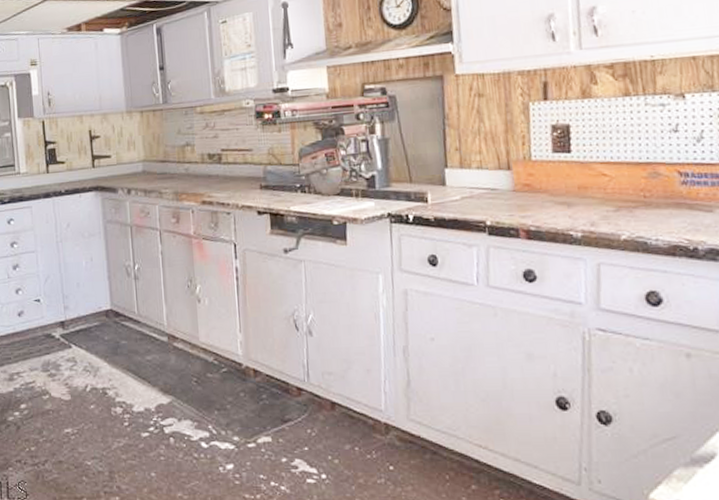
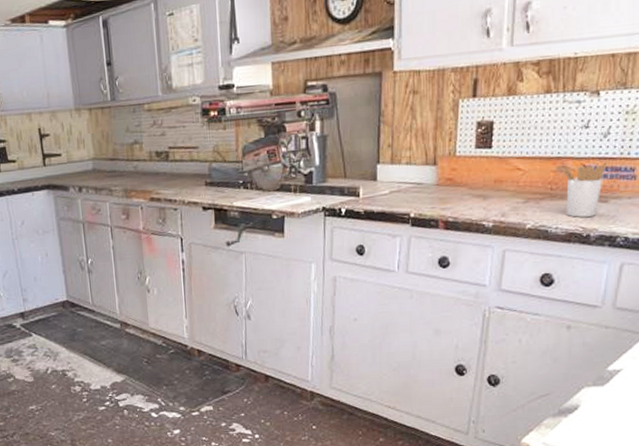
utensil holder: none [654,167,707,229] -> present [562,161,608,218]

